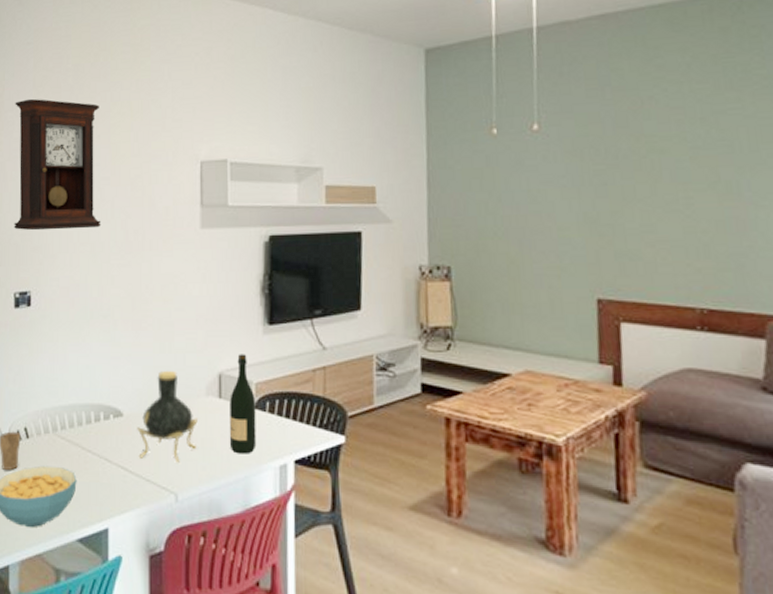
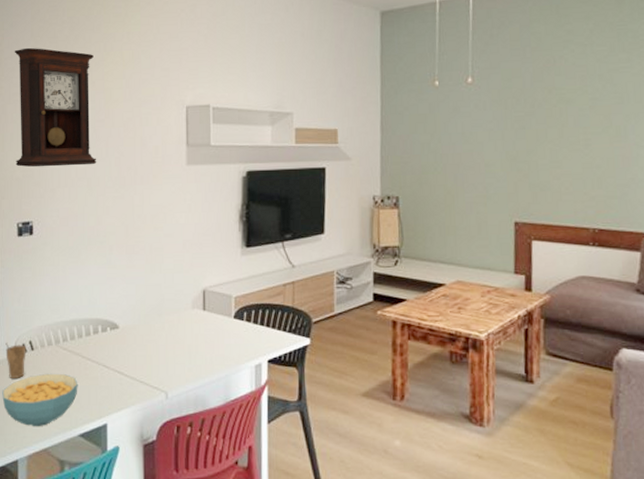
vase: present [137,371,198,463] -> none [131,289,185,366]
wine bottle: present [229,354,257,454] -> none [212,272,236,357]

